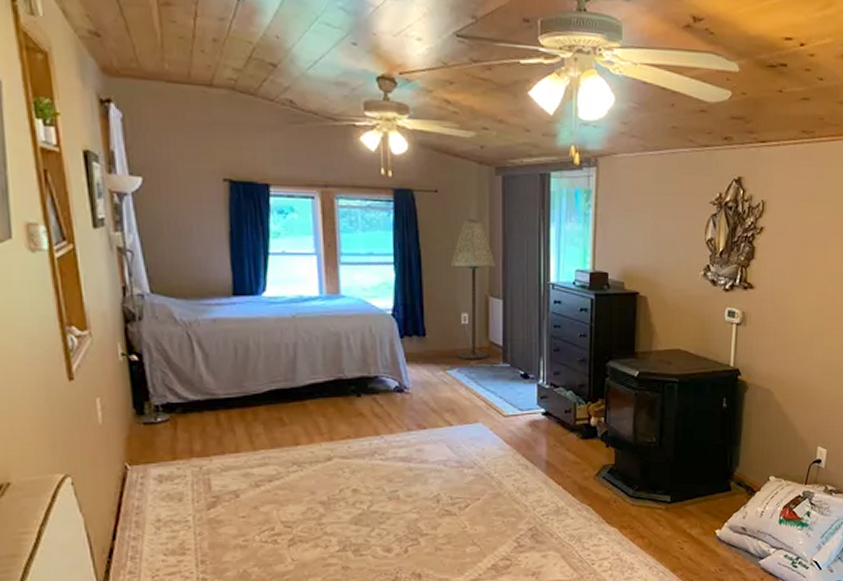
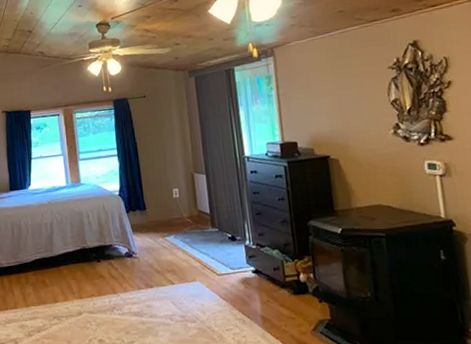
floor lamp: present [450,219,496,360] -> none [160,113,200,228]

